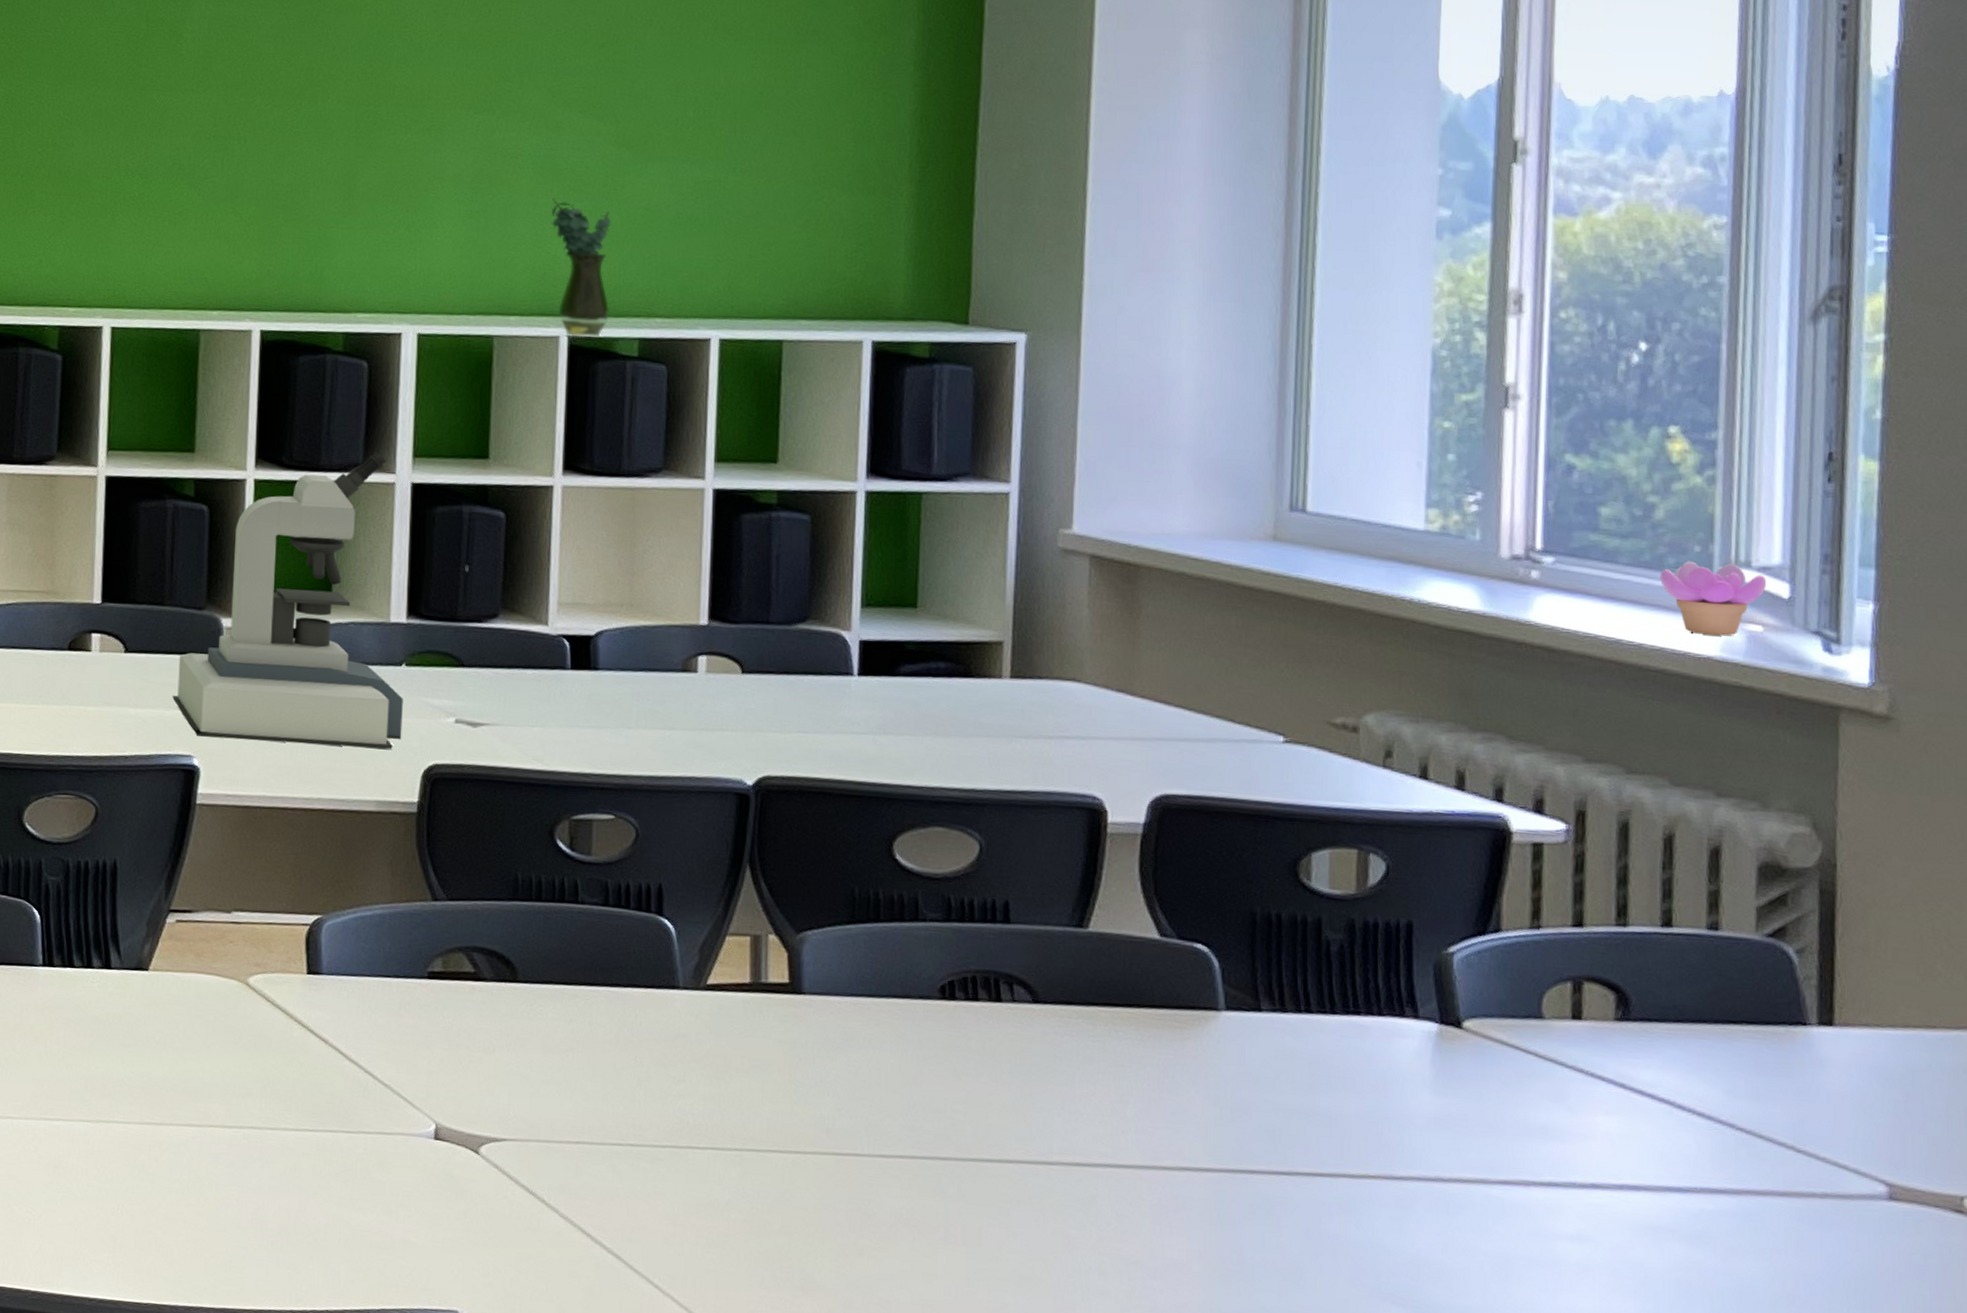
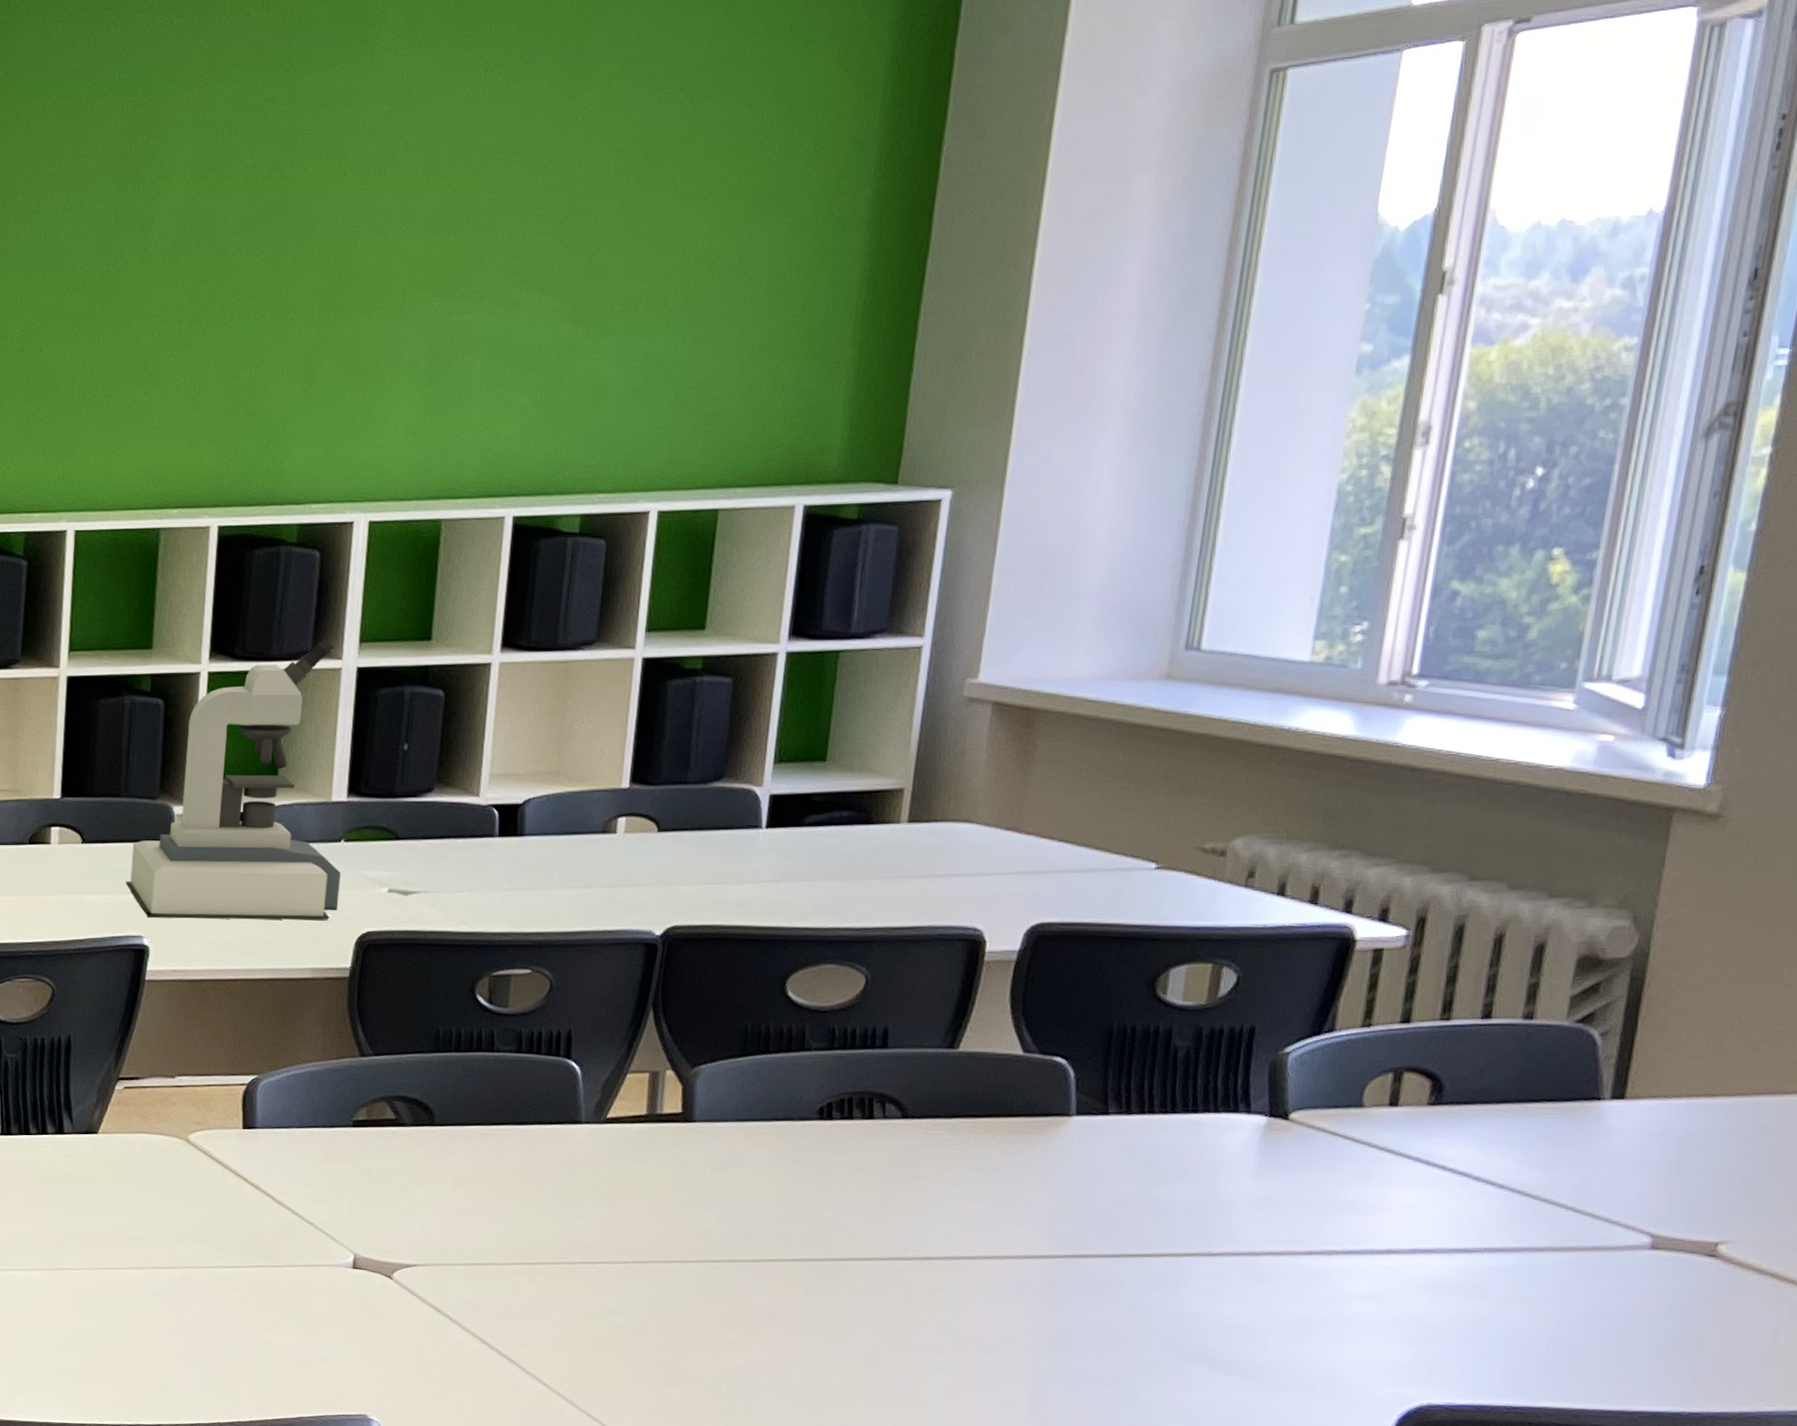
vase: present [552,198,611,338] -> none [503,379,561,517]
succulent plant: present [1660,561,1767,636] -> none [1524,678,1624,747]

